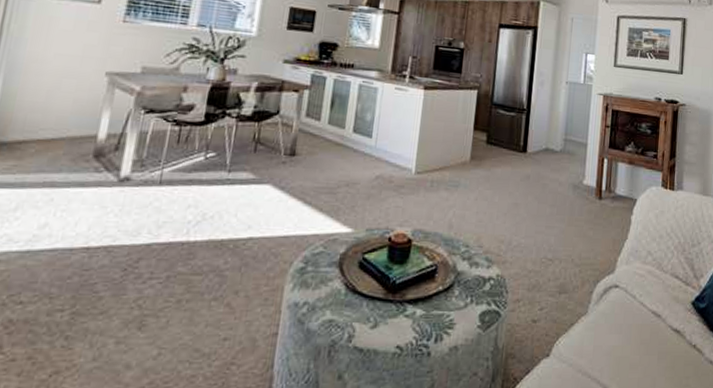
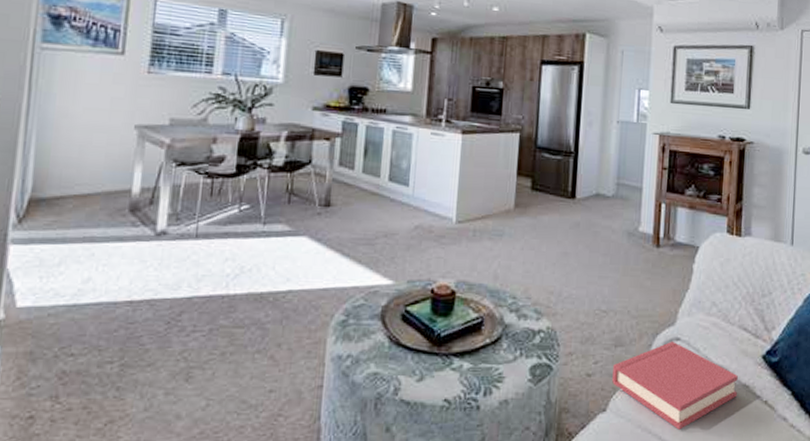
hardback book: none [556,288,670,374] -> present [612,340,738,430]

